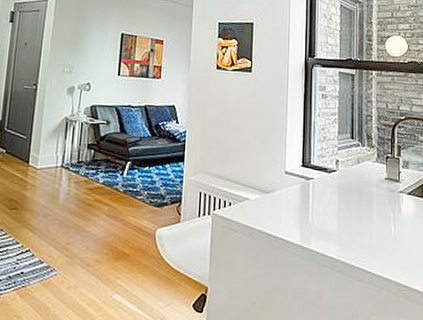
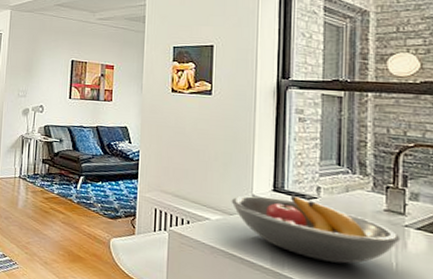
fruit bowl: none [267,169,396,233] -> present [231,194,400,264]

